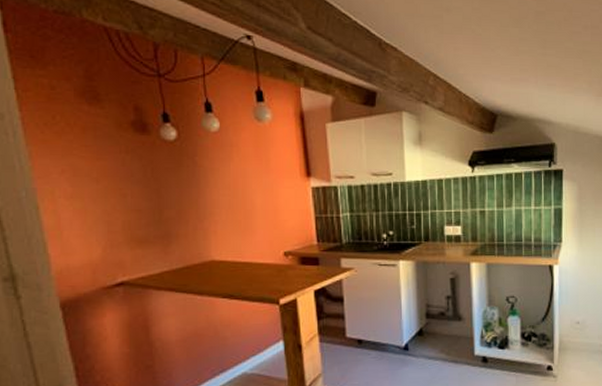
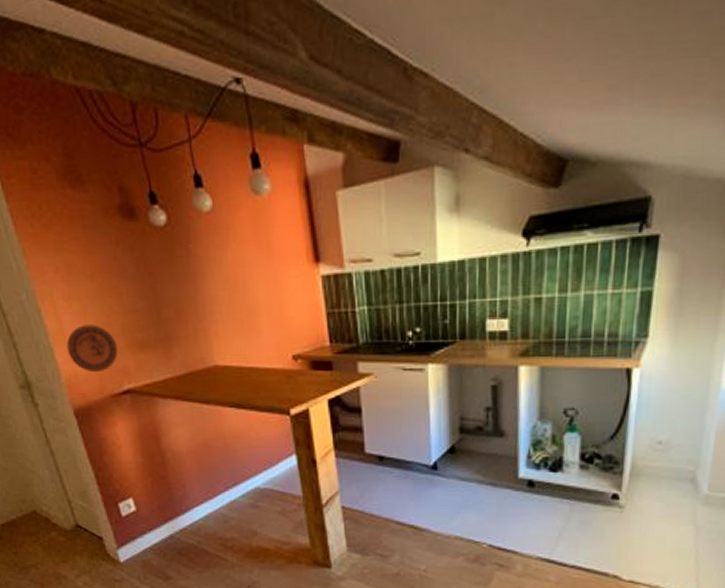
decorative plate: none [62,221,116,266] -> present [66,324,118,373]

